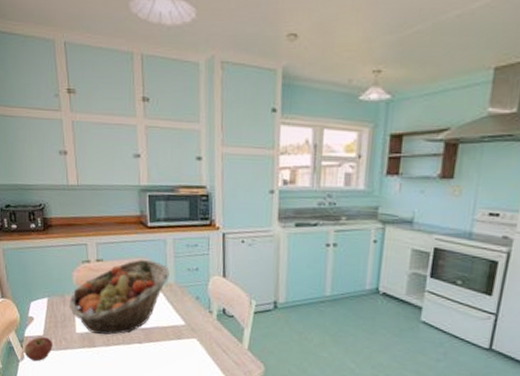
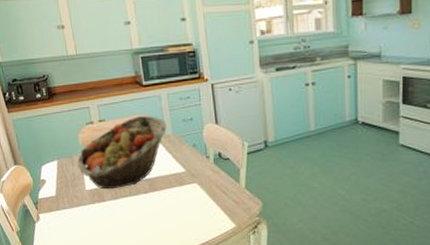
apple: present [24,337,53,362] -> none [39,197,65,221]

